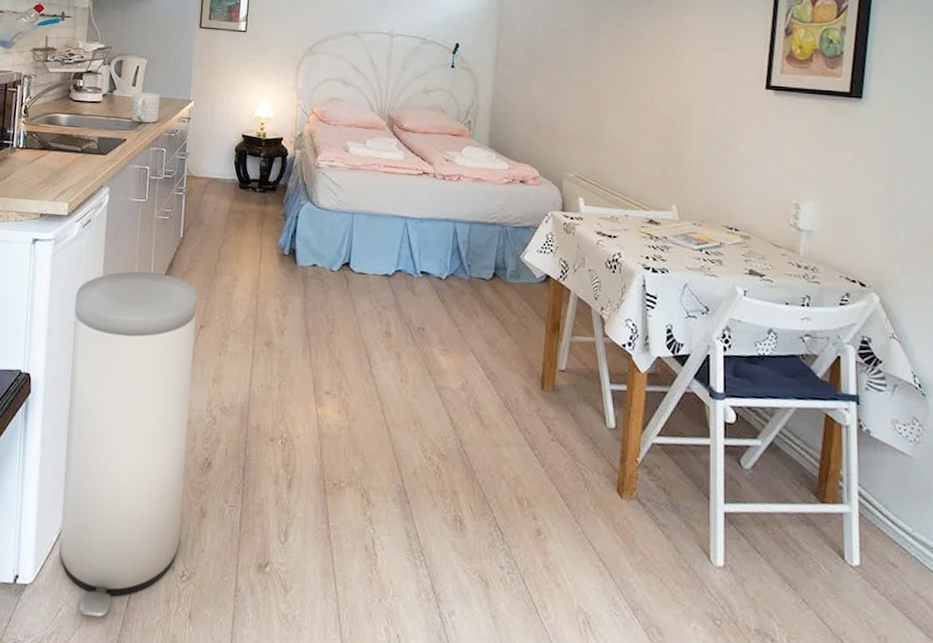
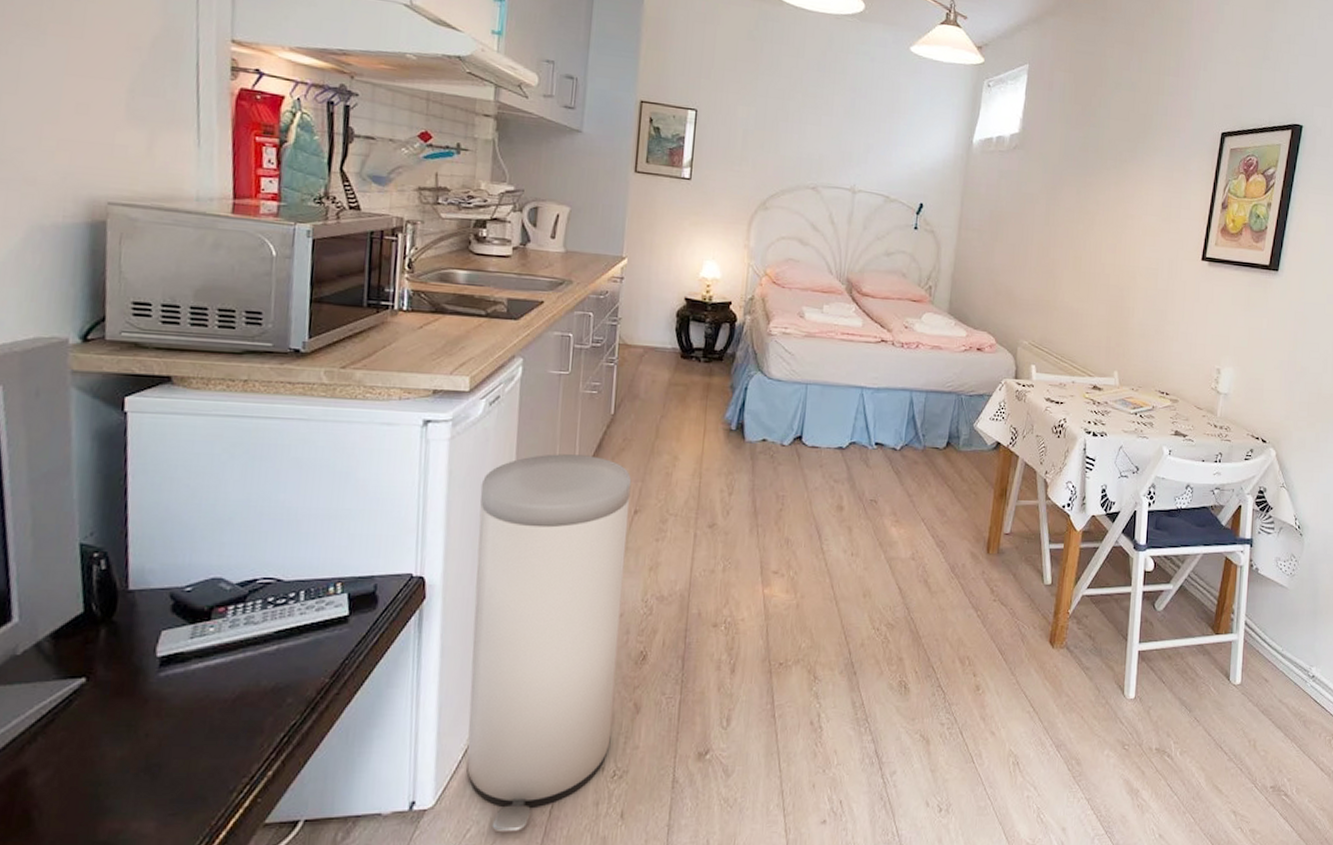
mug: present [131,92,160,124] -> none [549,245,586,283]

